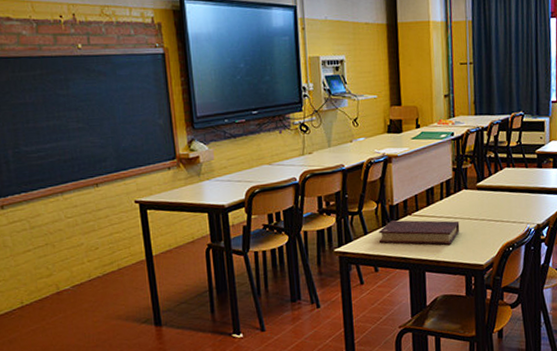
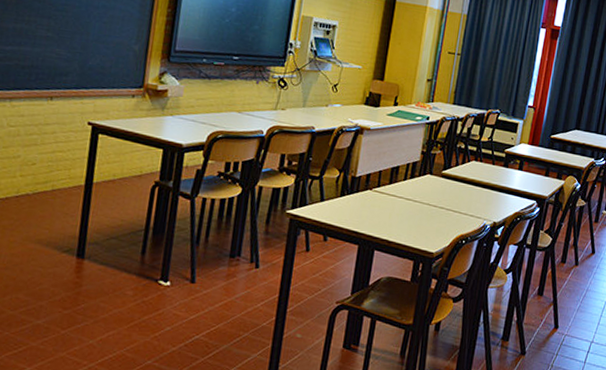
book: present [378,220,460,245] -> none [333,191,418,227]

